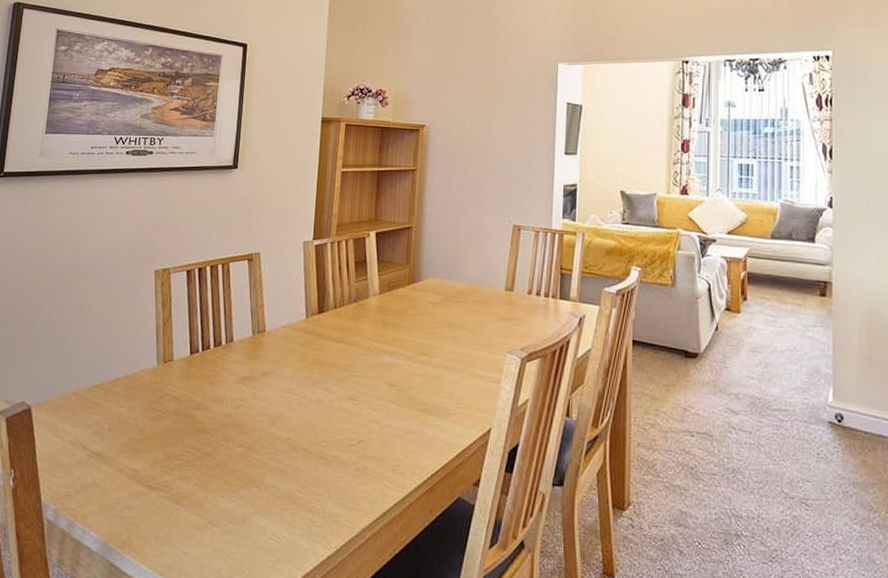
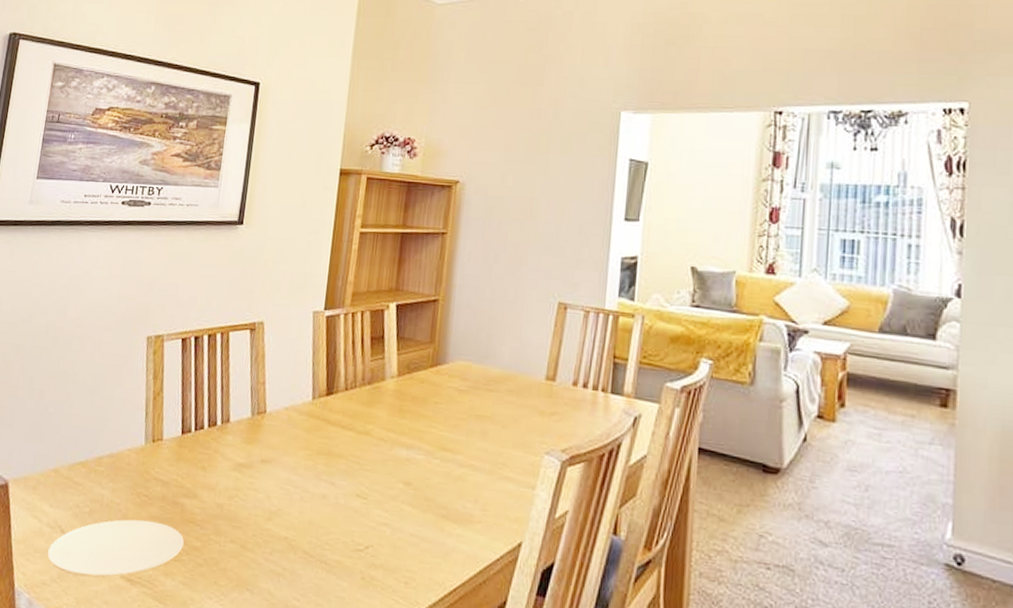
plate: none [70,432,196,487] -> present [47,519,184,578]

